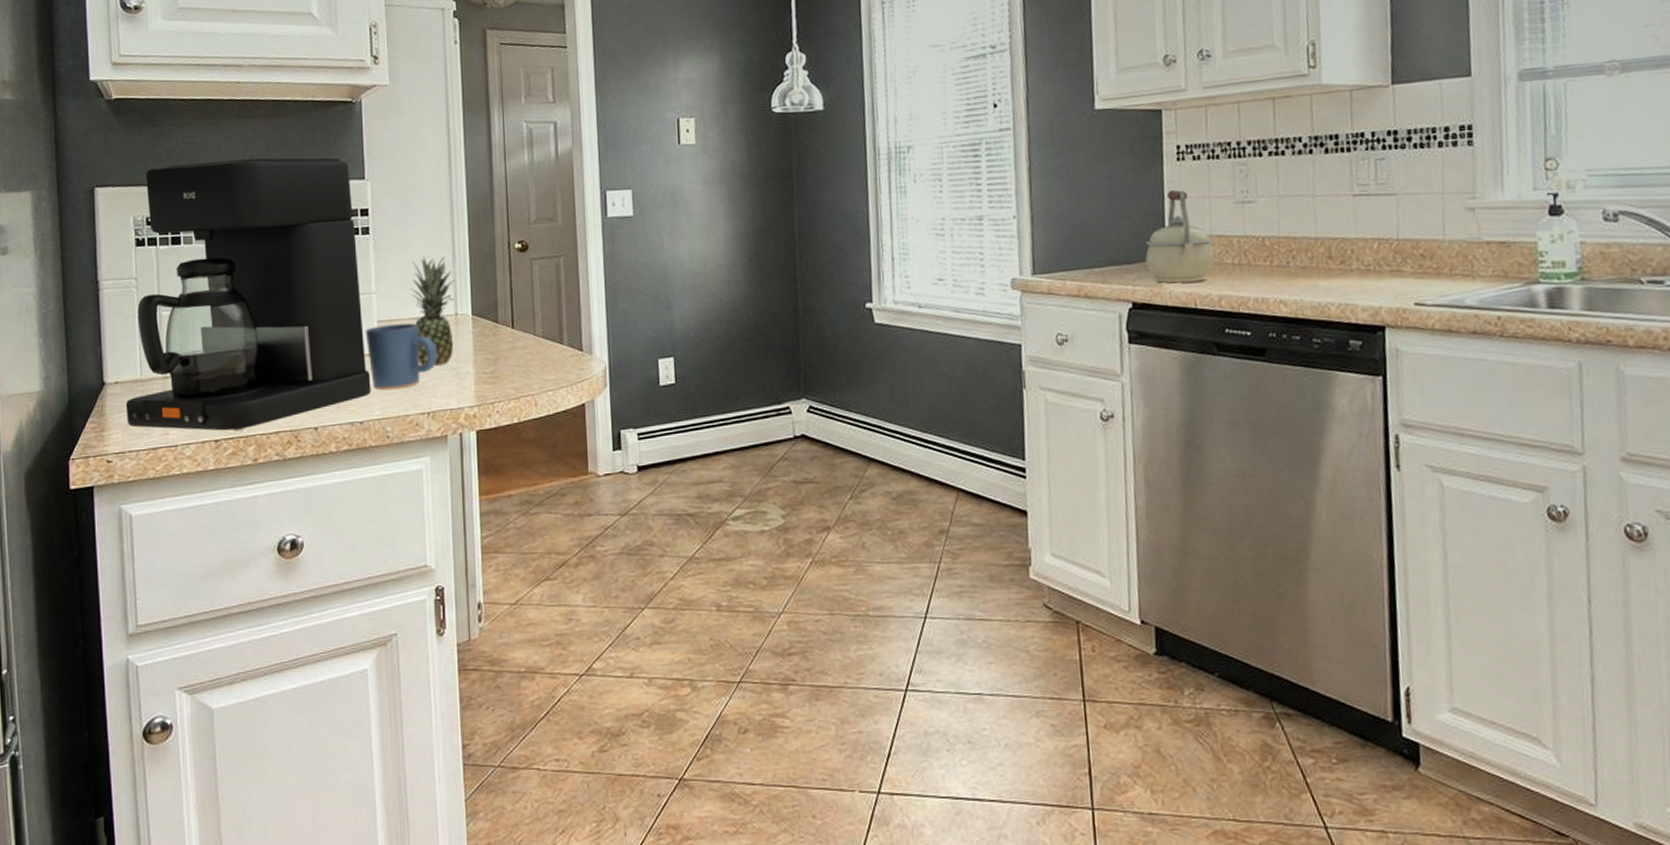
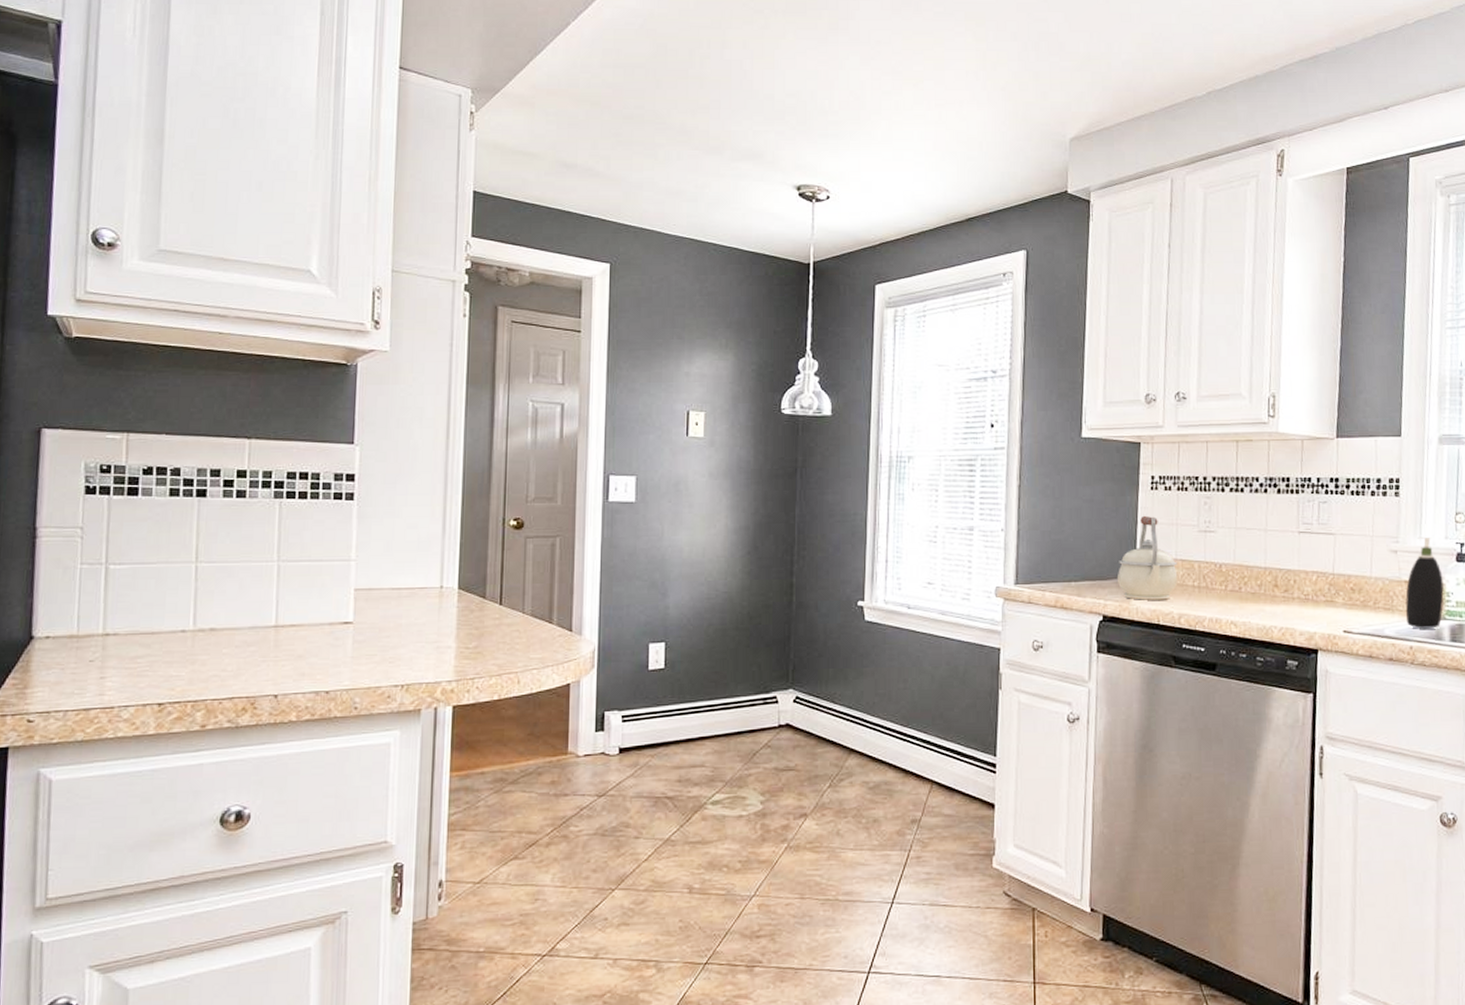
coffee maker: present [125,157,371,431] -> none [55,412,342,694]
mug: present [365,323,437,391] -> none [340,593,417,661]
fruit: present [410,256,455,367] -> none [393,526,443,638]
soap dispenser: none [1488,189,1537,296] -> present [1405,536,1444,629]

